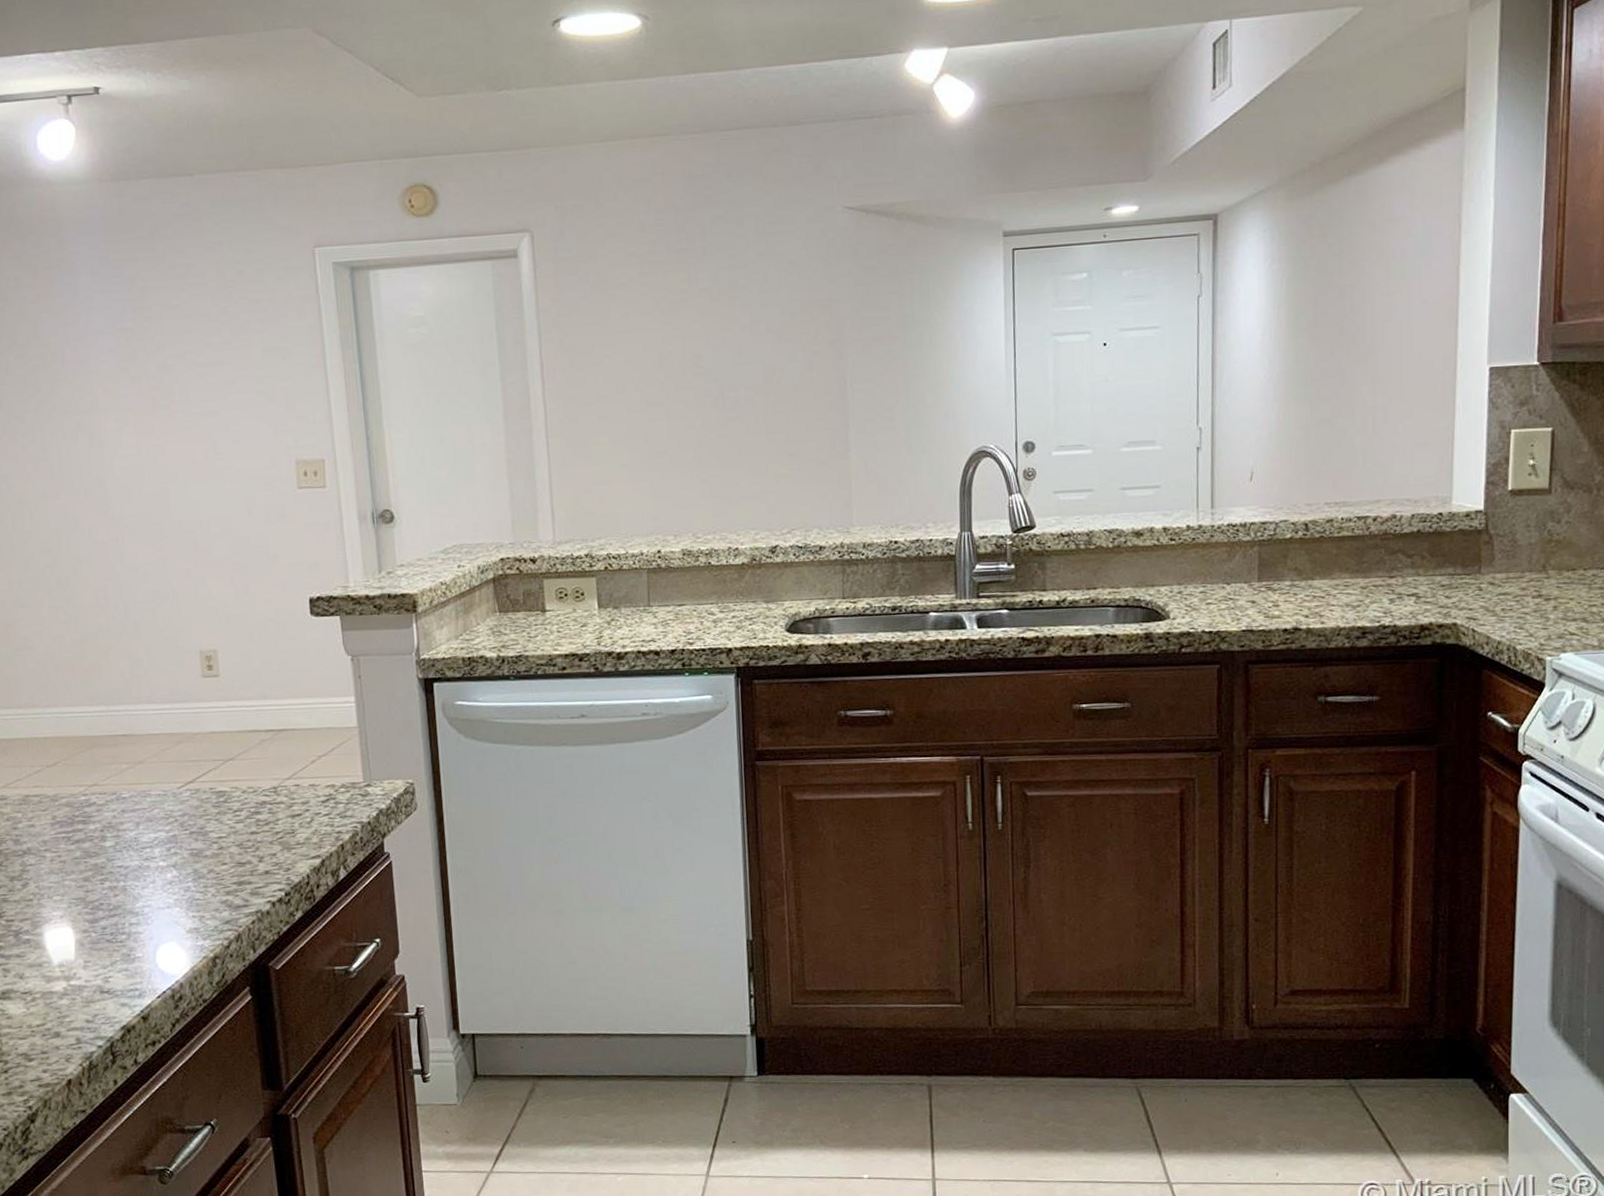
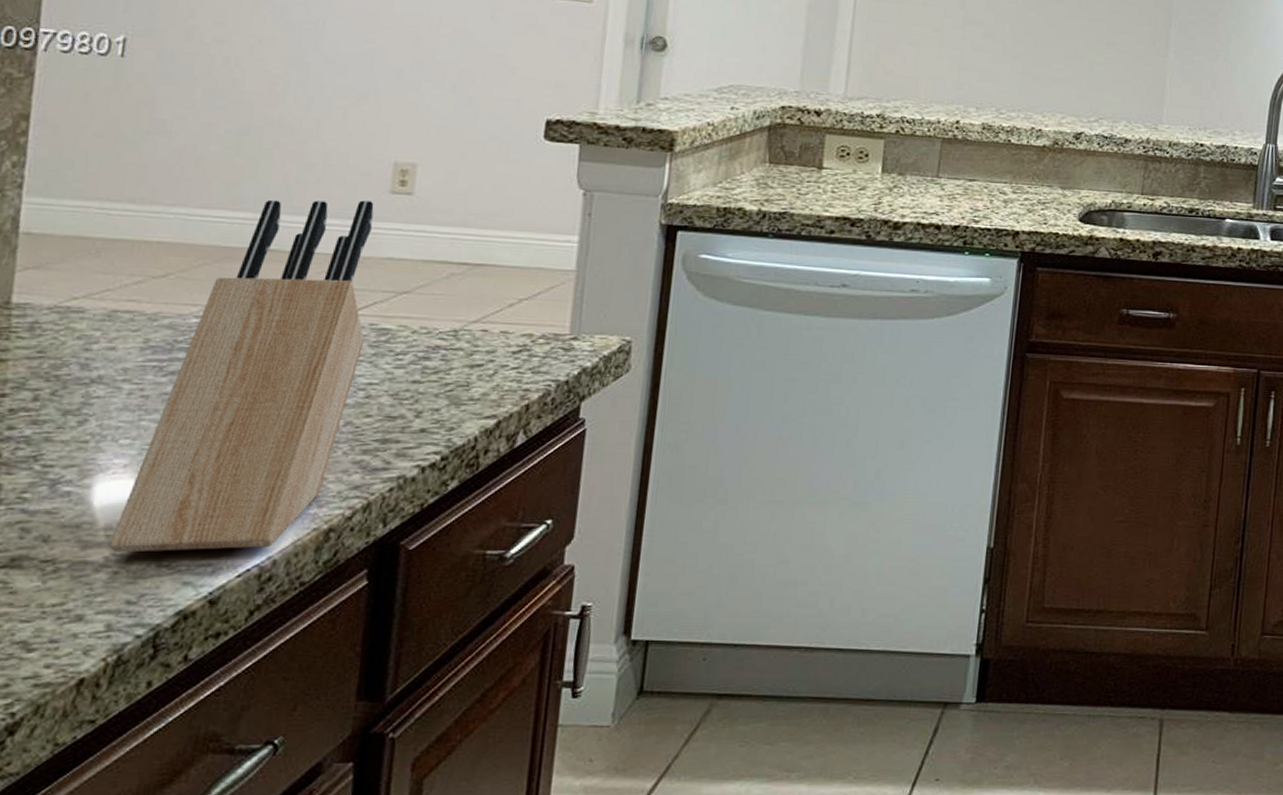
knife block: none [64,685,209,984] -> present [109,199,374,553]

